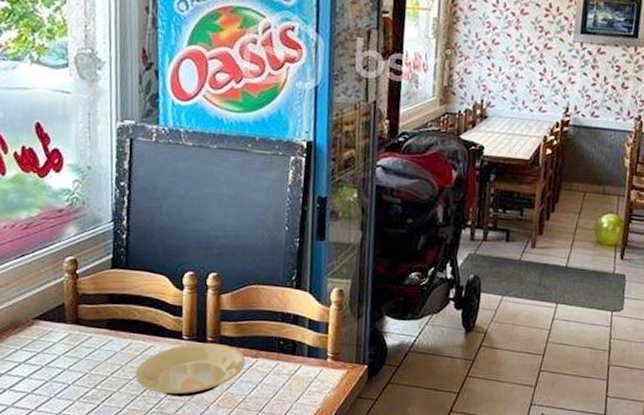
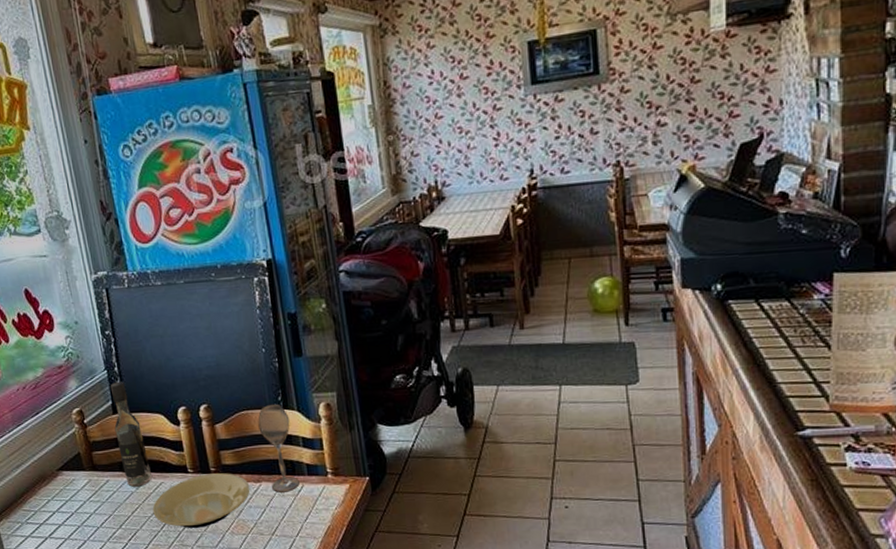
bottle: none [109,235,142,347] -> present [110,381,152,487]
wineglass: none [266,282,300,371] -> present [258,403,300,493]

